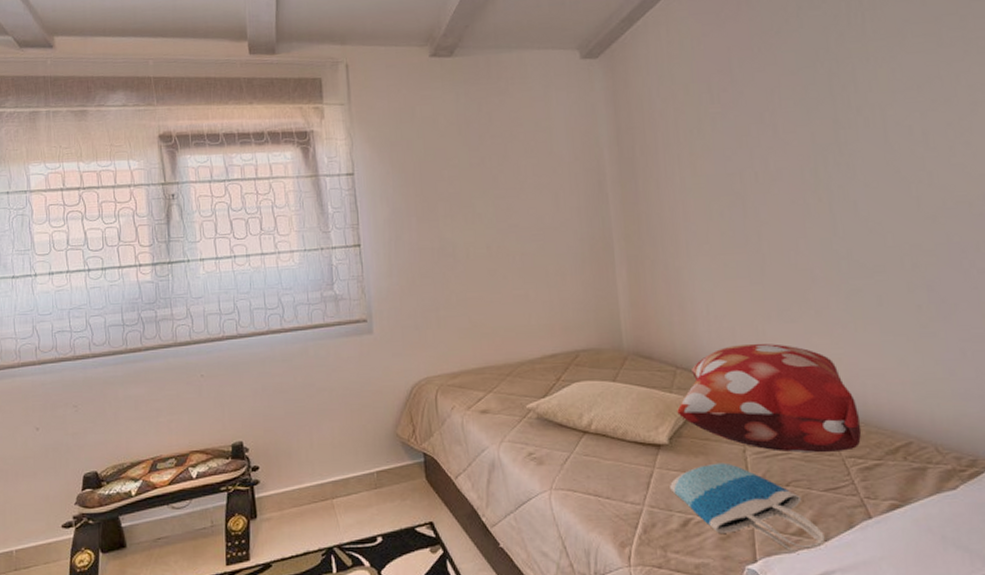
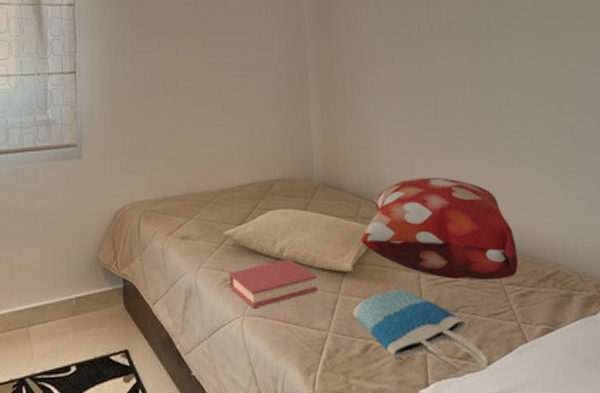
book: none [534,432,630,482] -> present [229,259,318,309]

